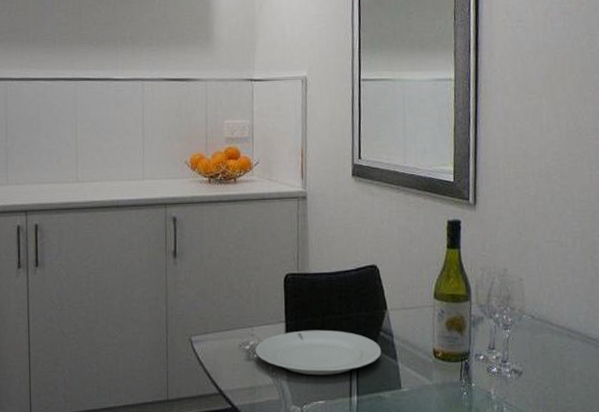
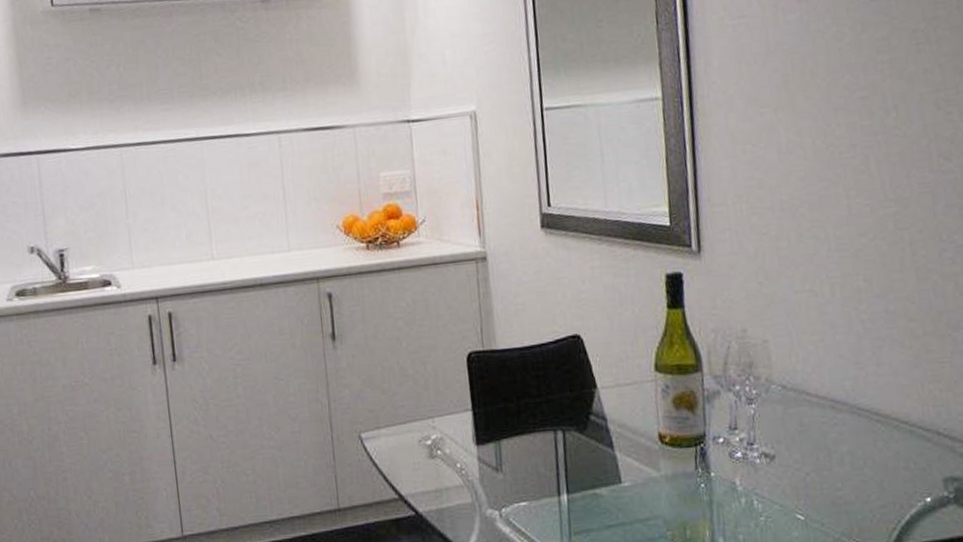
plate: present [256,330,382,376] -> none [438,416,594,472]

